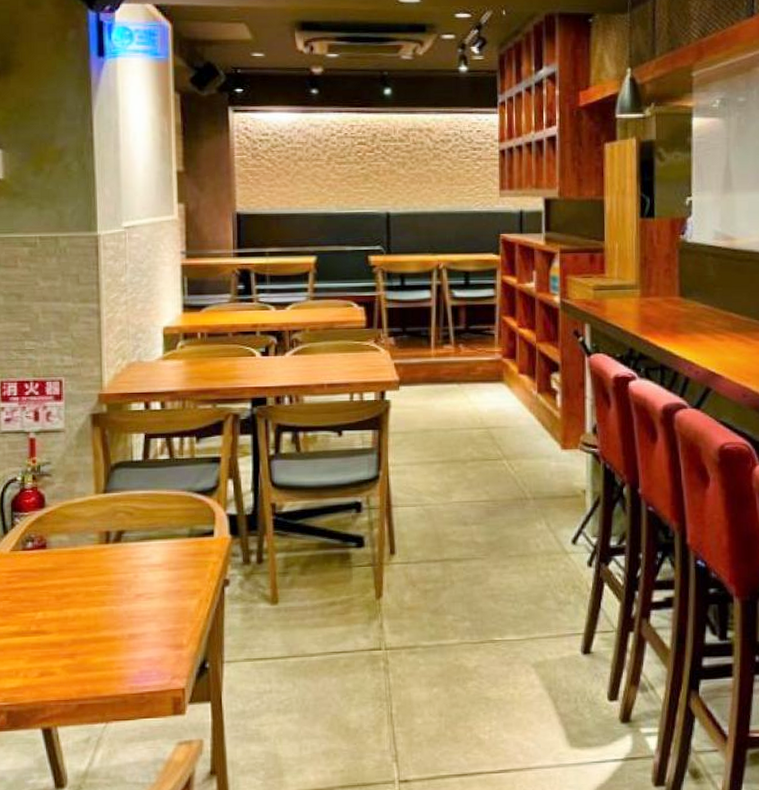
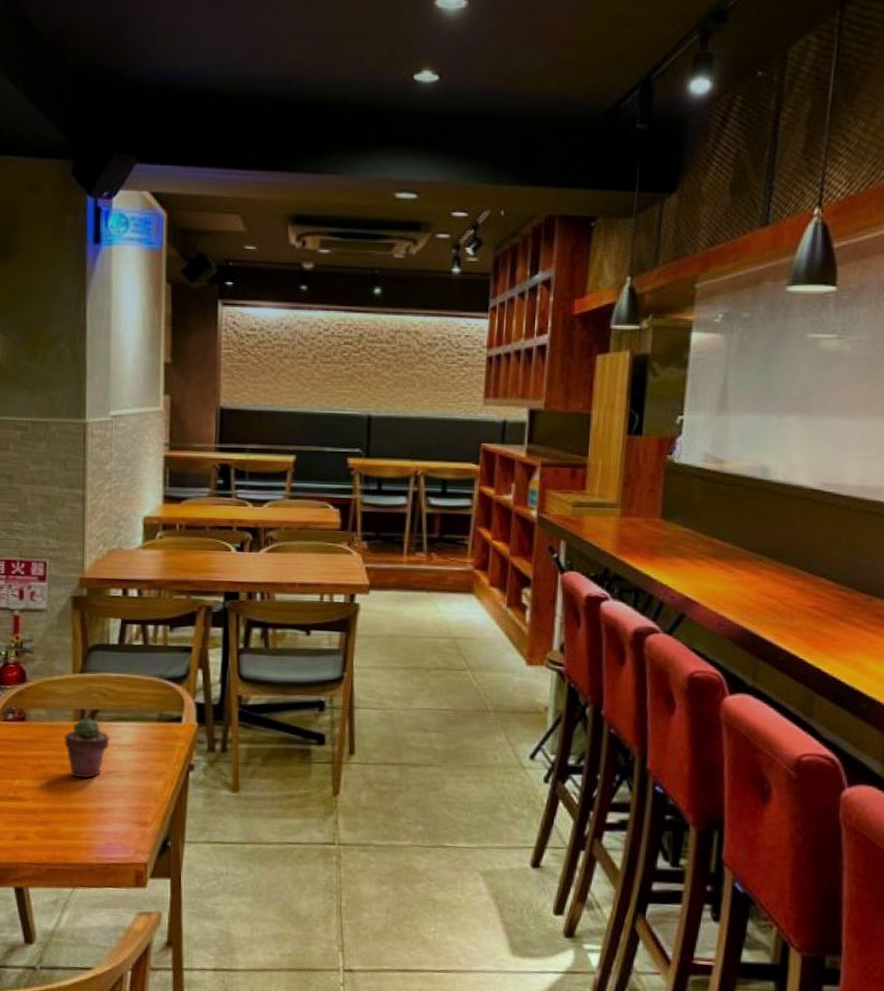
potted succulent: none [90,539,138,604] -> present [64,718,110,779]

